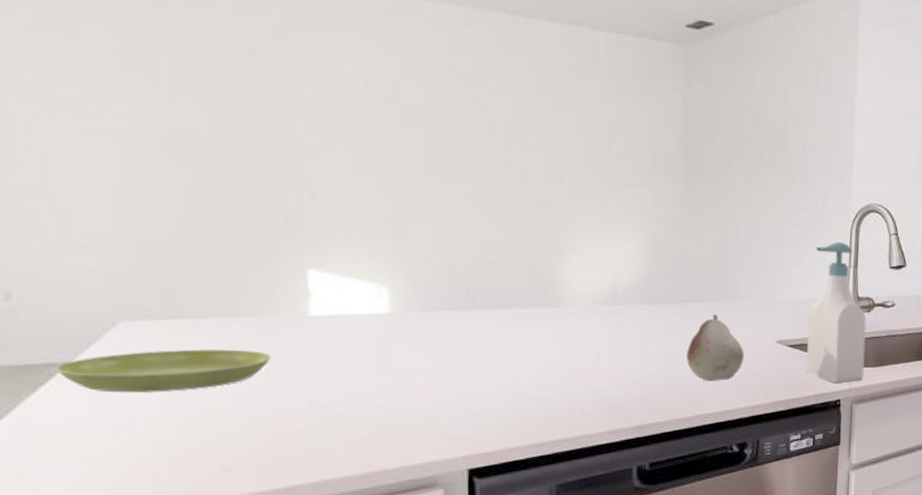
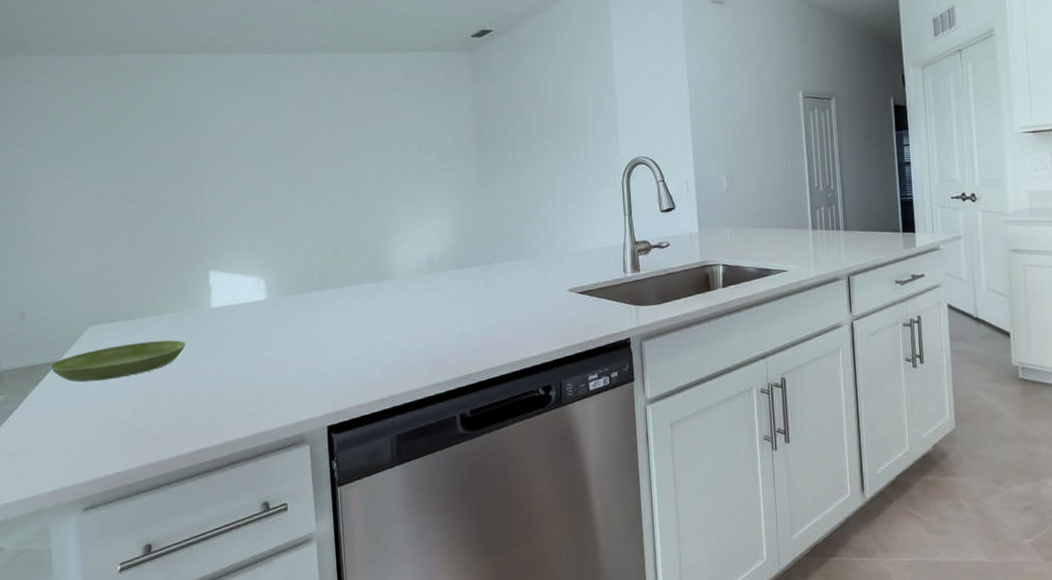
fruit: present [687,315,745,382] -> none [493,272,542,332]
soap bottle: present [806,241,867,384] -> none [593,194,649,324]

